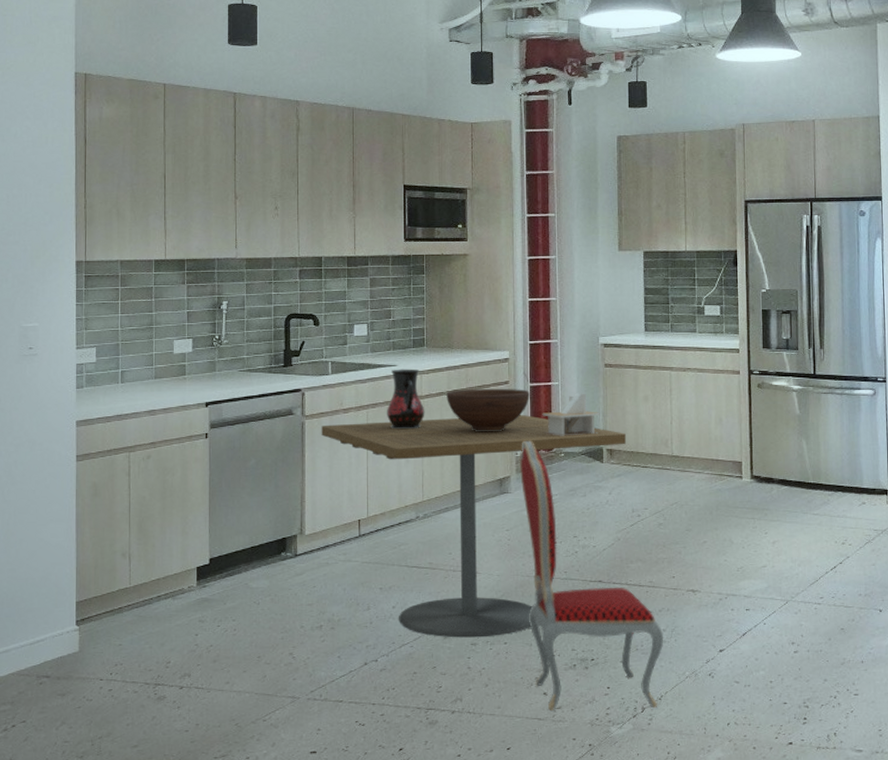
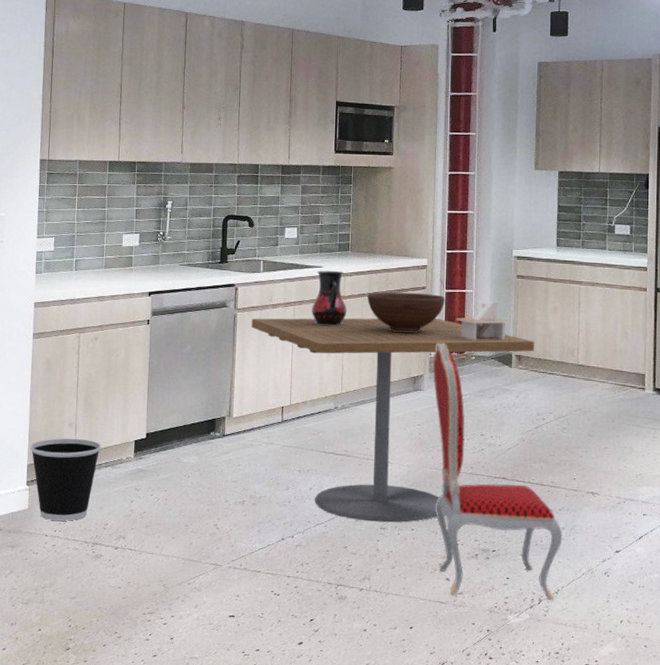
wastebasket: none [78,569,160,662] -> present [30,438,102,521]

